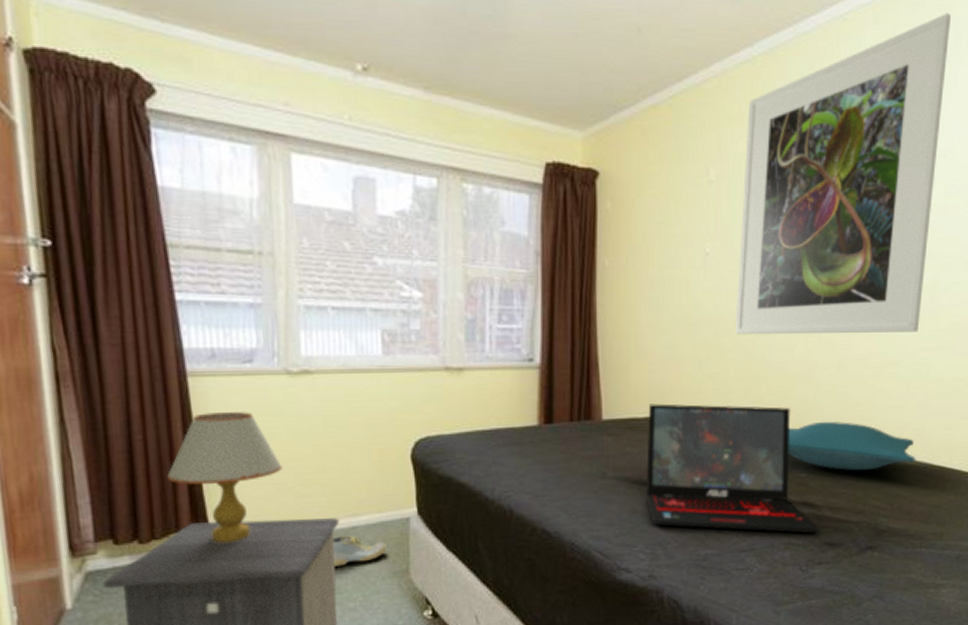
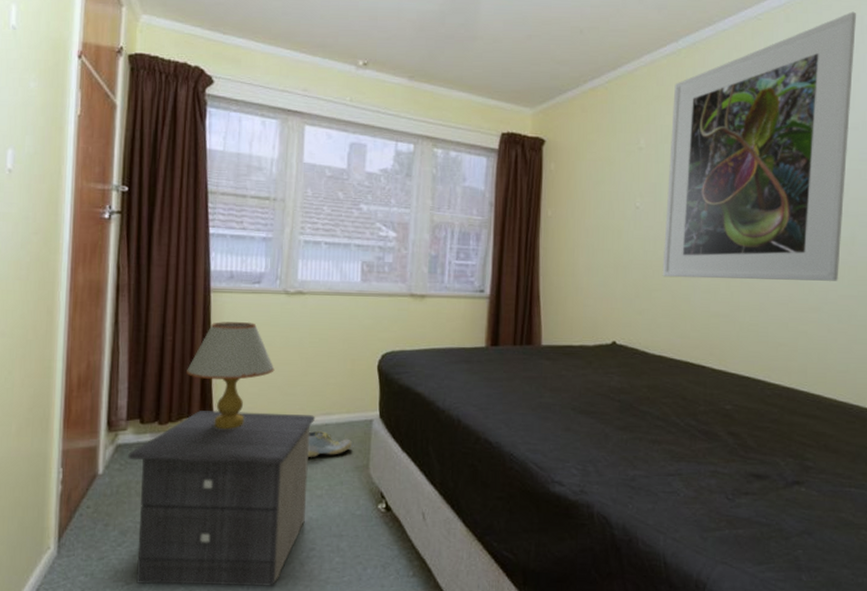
laptop: present [646,403,820,534] -> none [579,334,746,464]
pillow: present [788,421,916,471] -> none [713,358,841,407]

